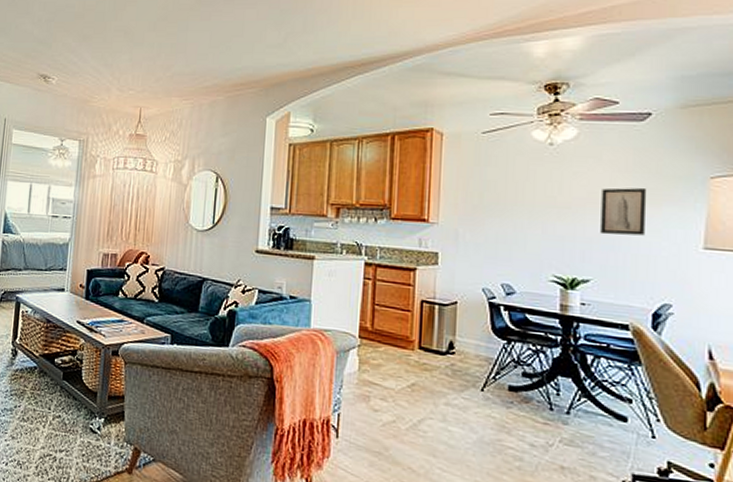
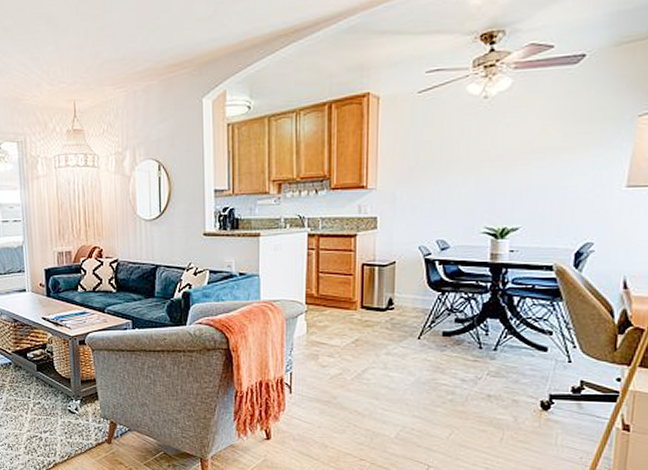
wall art: present [600,187,647,236] -> none [530,133,577,183]

